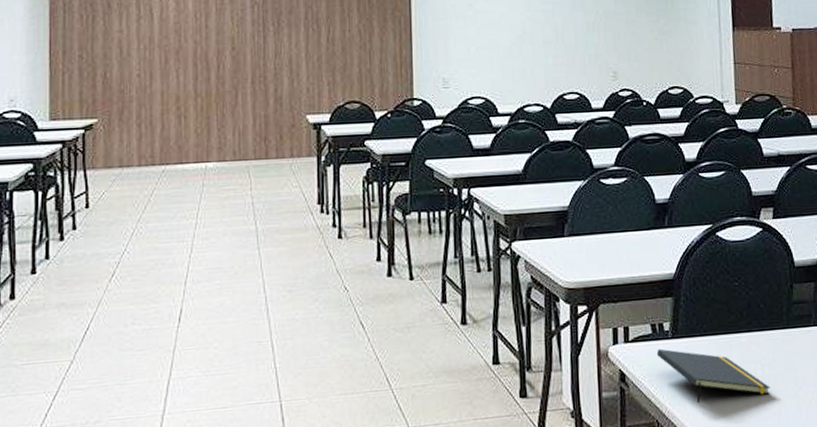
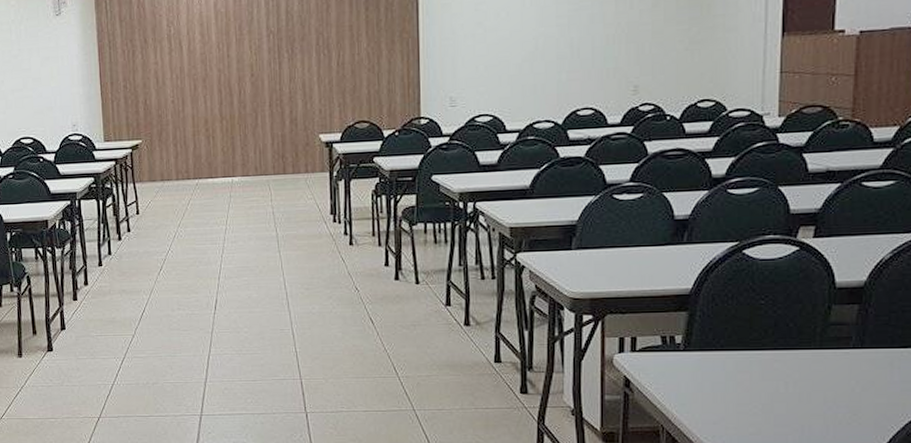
notepad: present [656,348,771,404] -> none [665,359,794,414]

